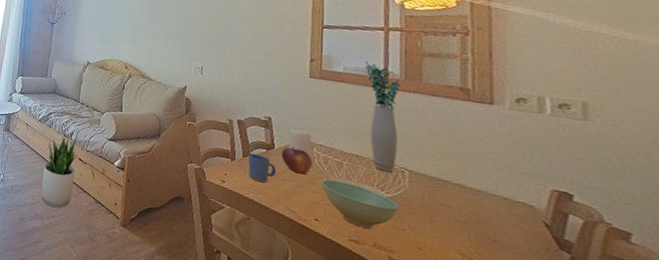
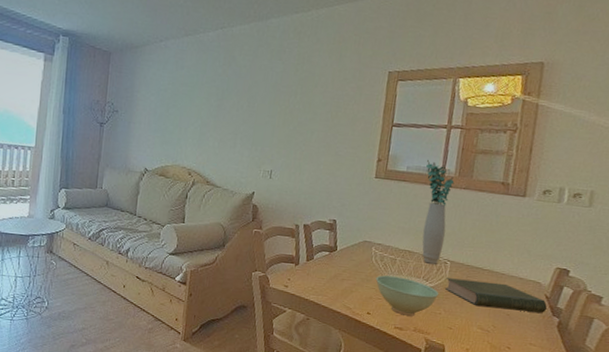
planter: present [41,136,78,208] -> none [94,253,136,330]
mug: present [248,153,277,183] -> none [311,256,338,284]
fruit: present [281,146,312,175] -> none [342,247,370,273]
candle: present [289,128,312,157] -> none [350,229,372,256]
book: none [406,189,549,245] -> present [445,278,547,313]

